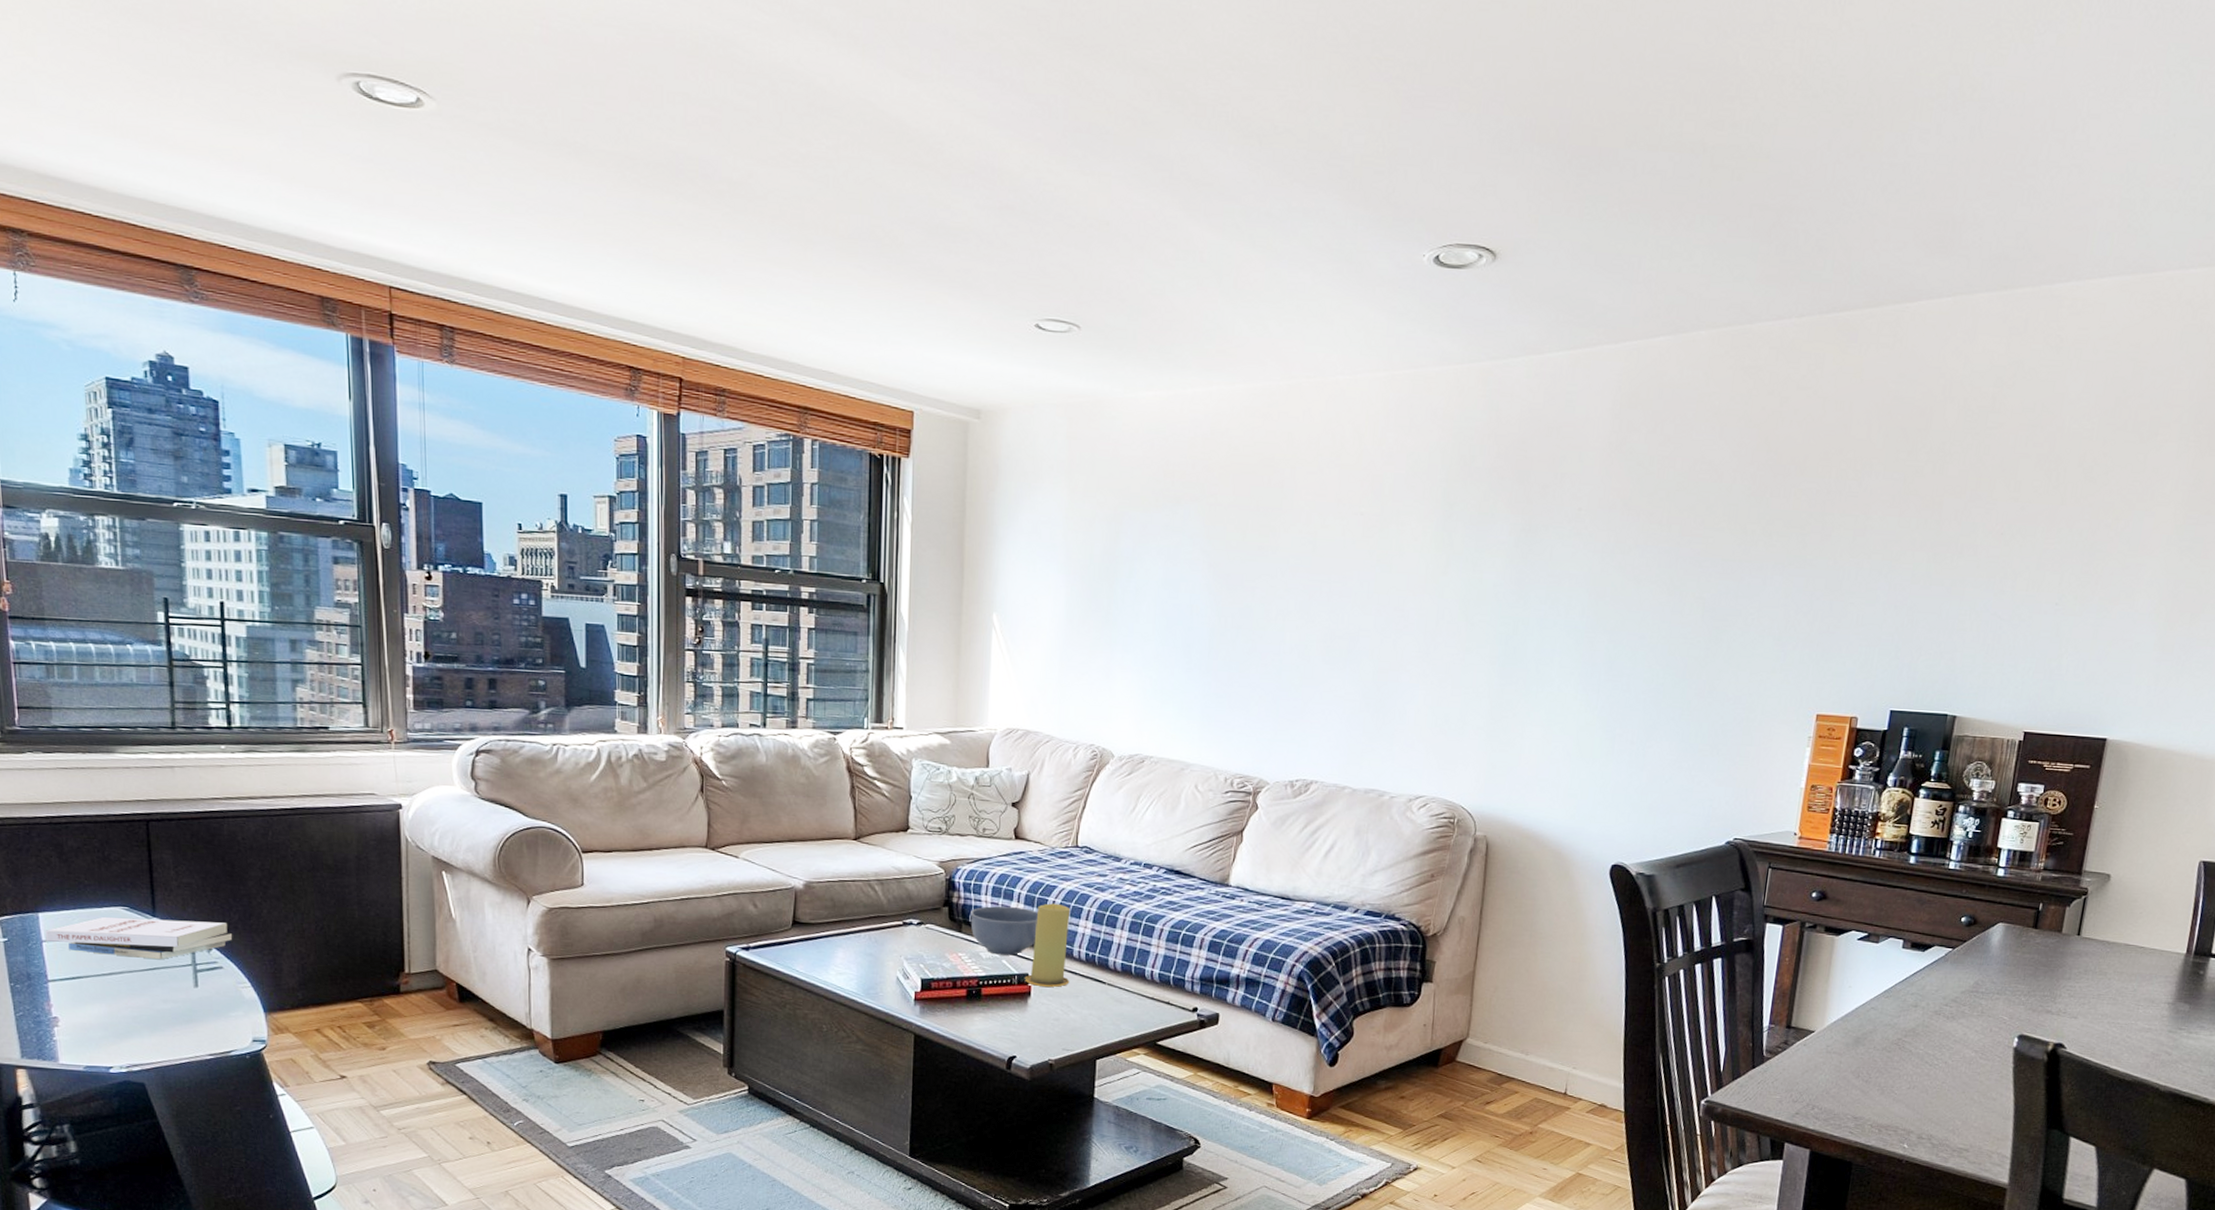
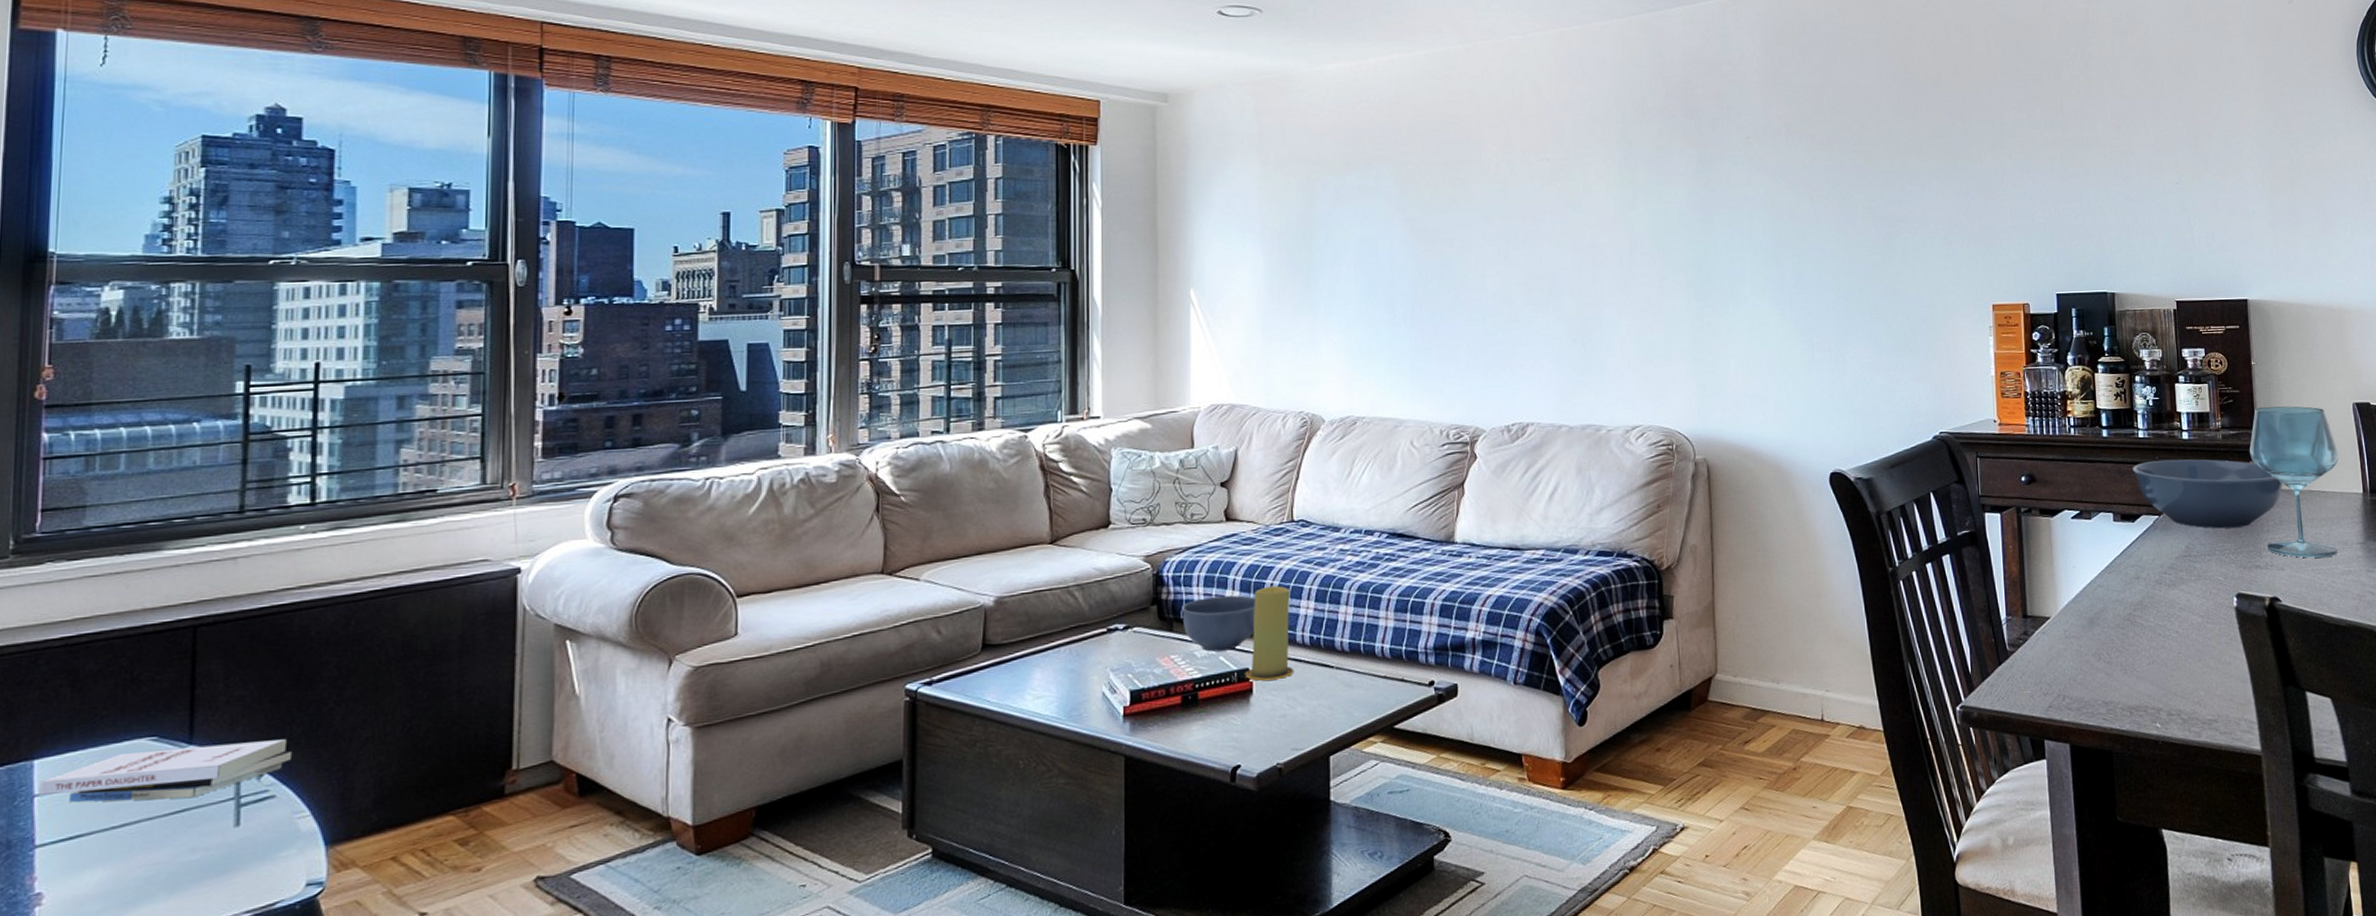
bowl: none [1935,893,2099,971] -> present [2133,459,2283,529]
wine glass: none [2064,853,2170,1012] -> present [2249,406,2339,558]

